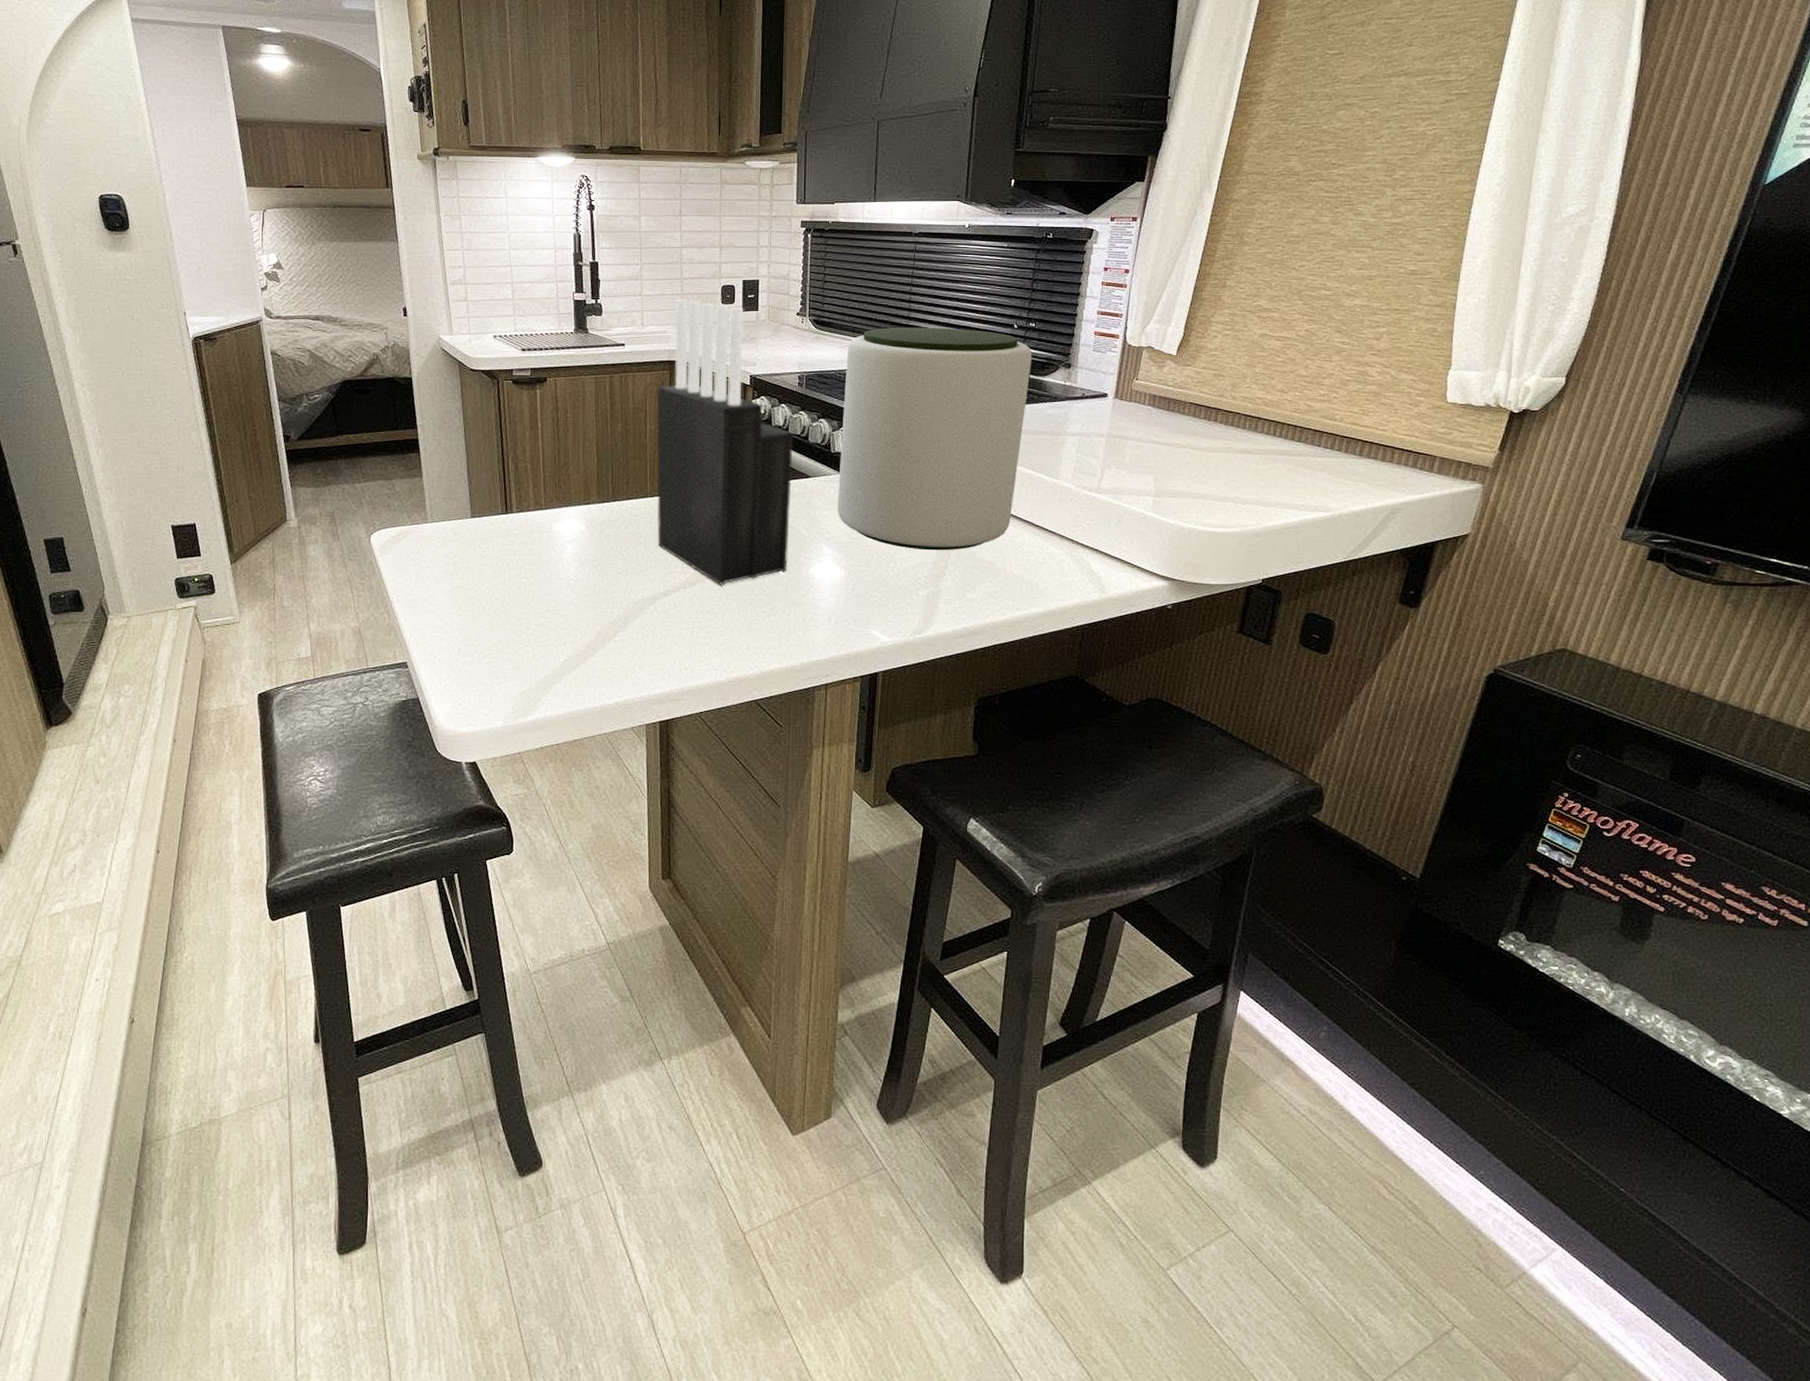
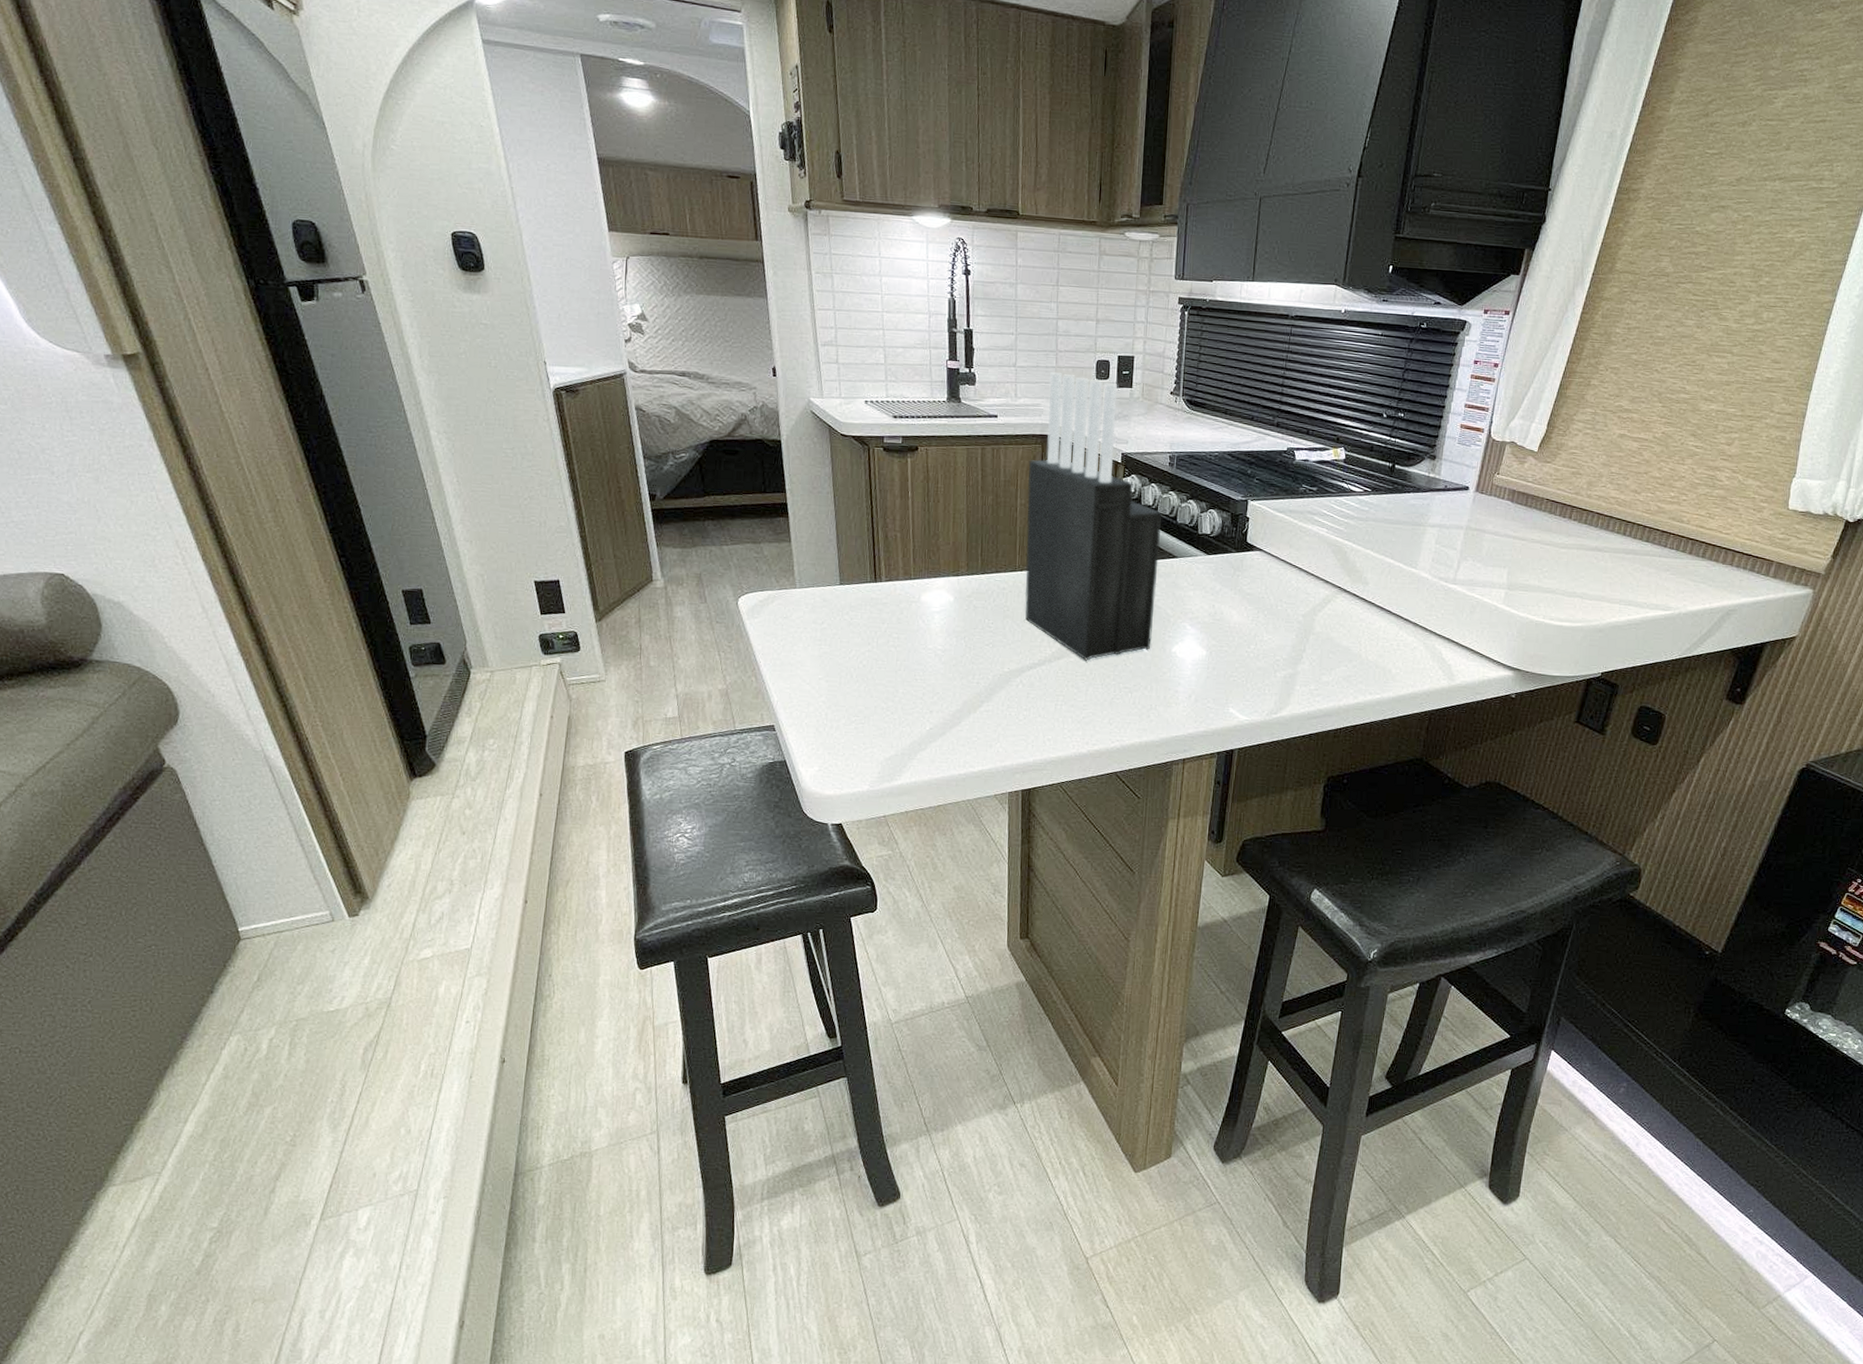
plant pot: present [837,327,1032,551] -> none [1201,411,1399,634]

